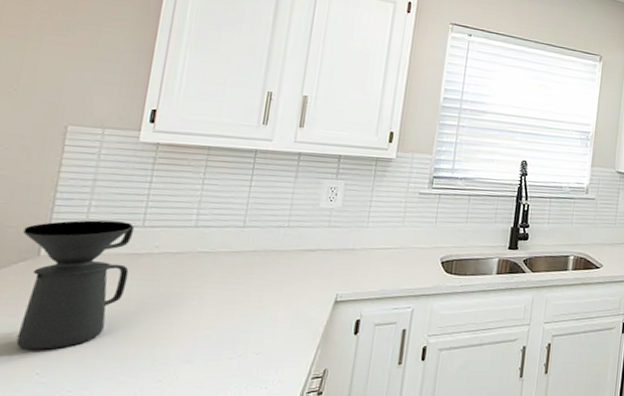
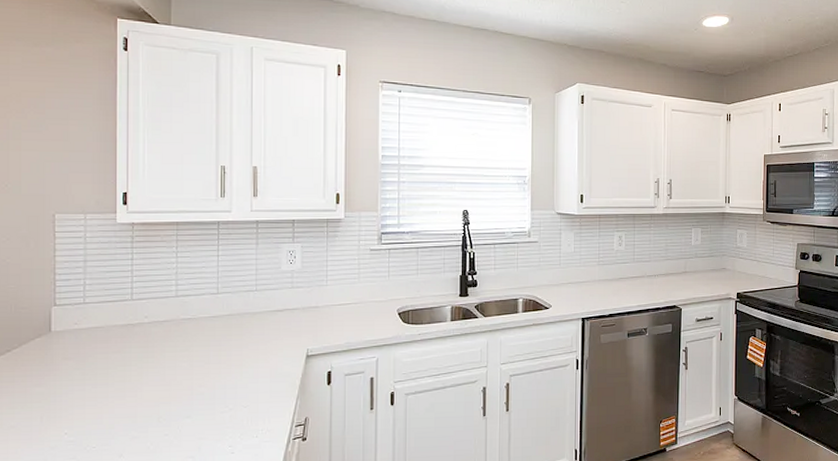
coffee maker: present [16,220,135,350] -> none [34,297,126,413]

